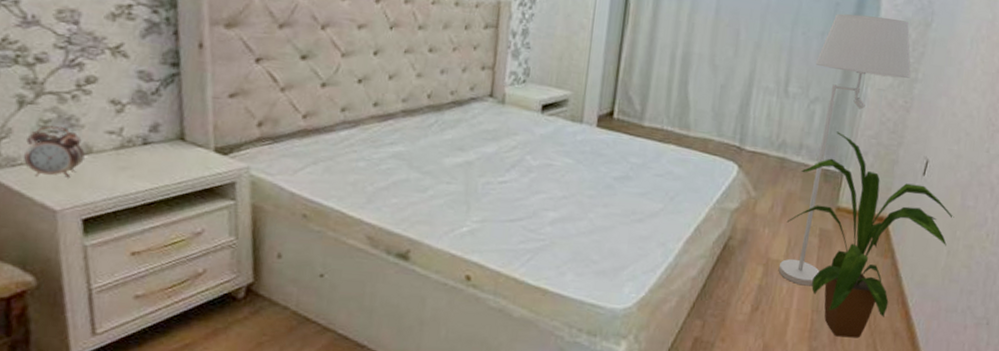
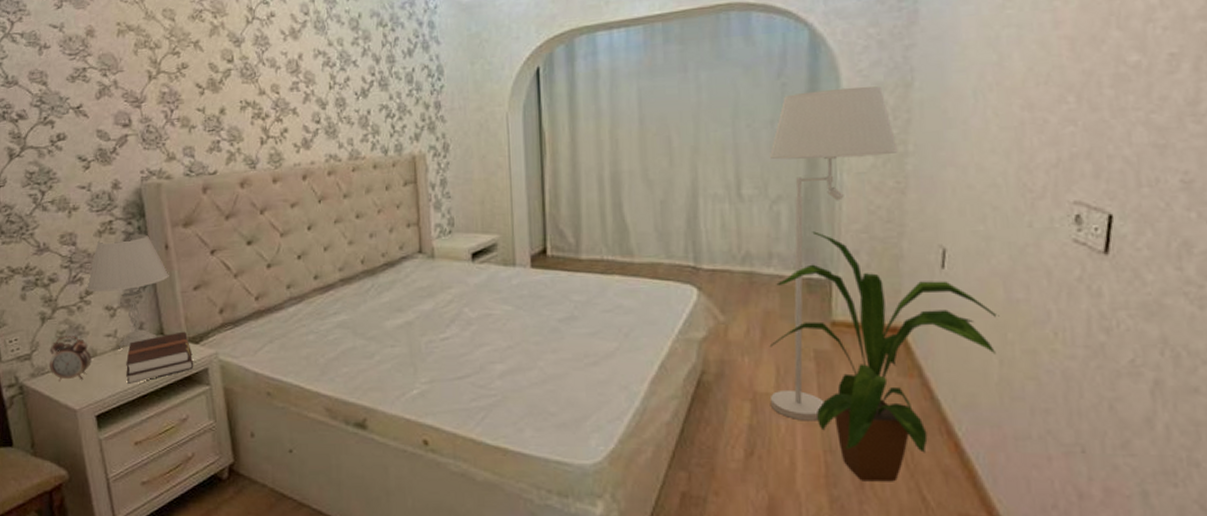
table lamp: none [87,24,202,150] -> present [86,234,170,349]
hardback book: none [129,139,219,190] -> present [126,331,194,385]

